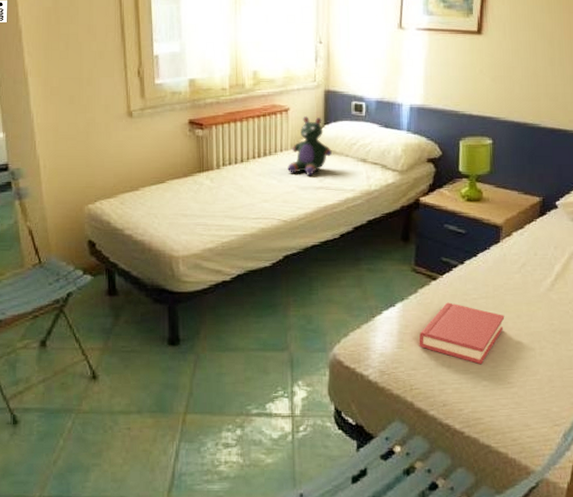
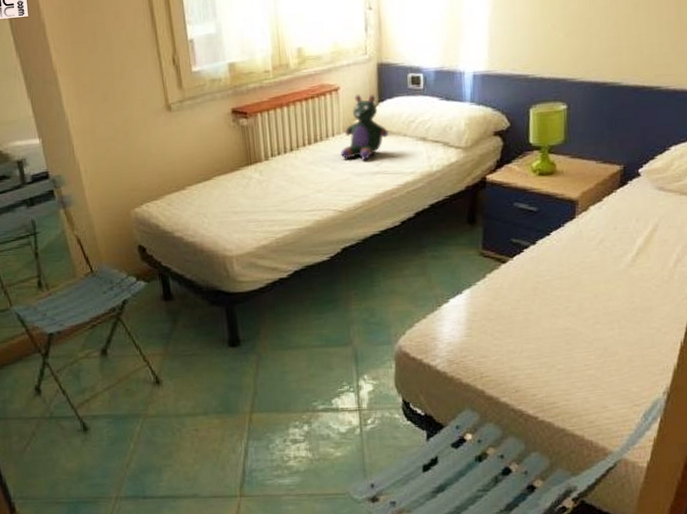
hardback book: present [419,302,505,365] -> none [488,286,581,349]

